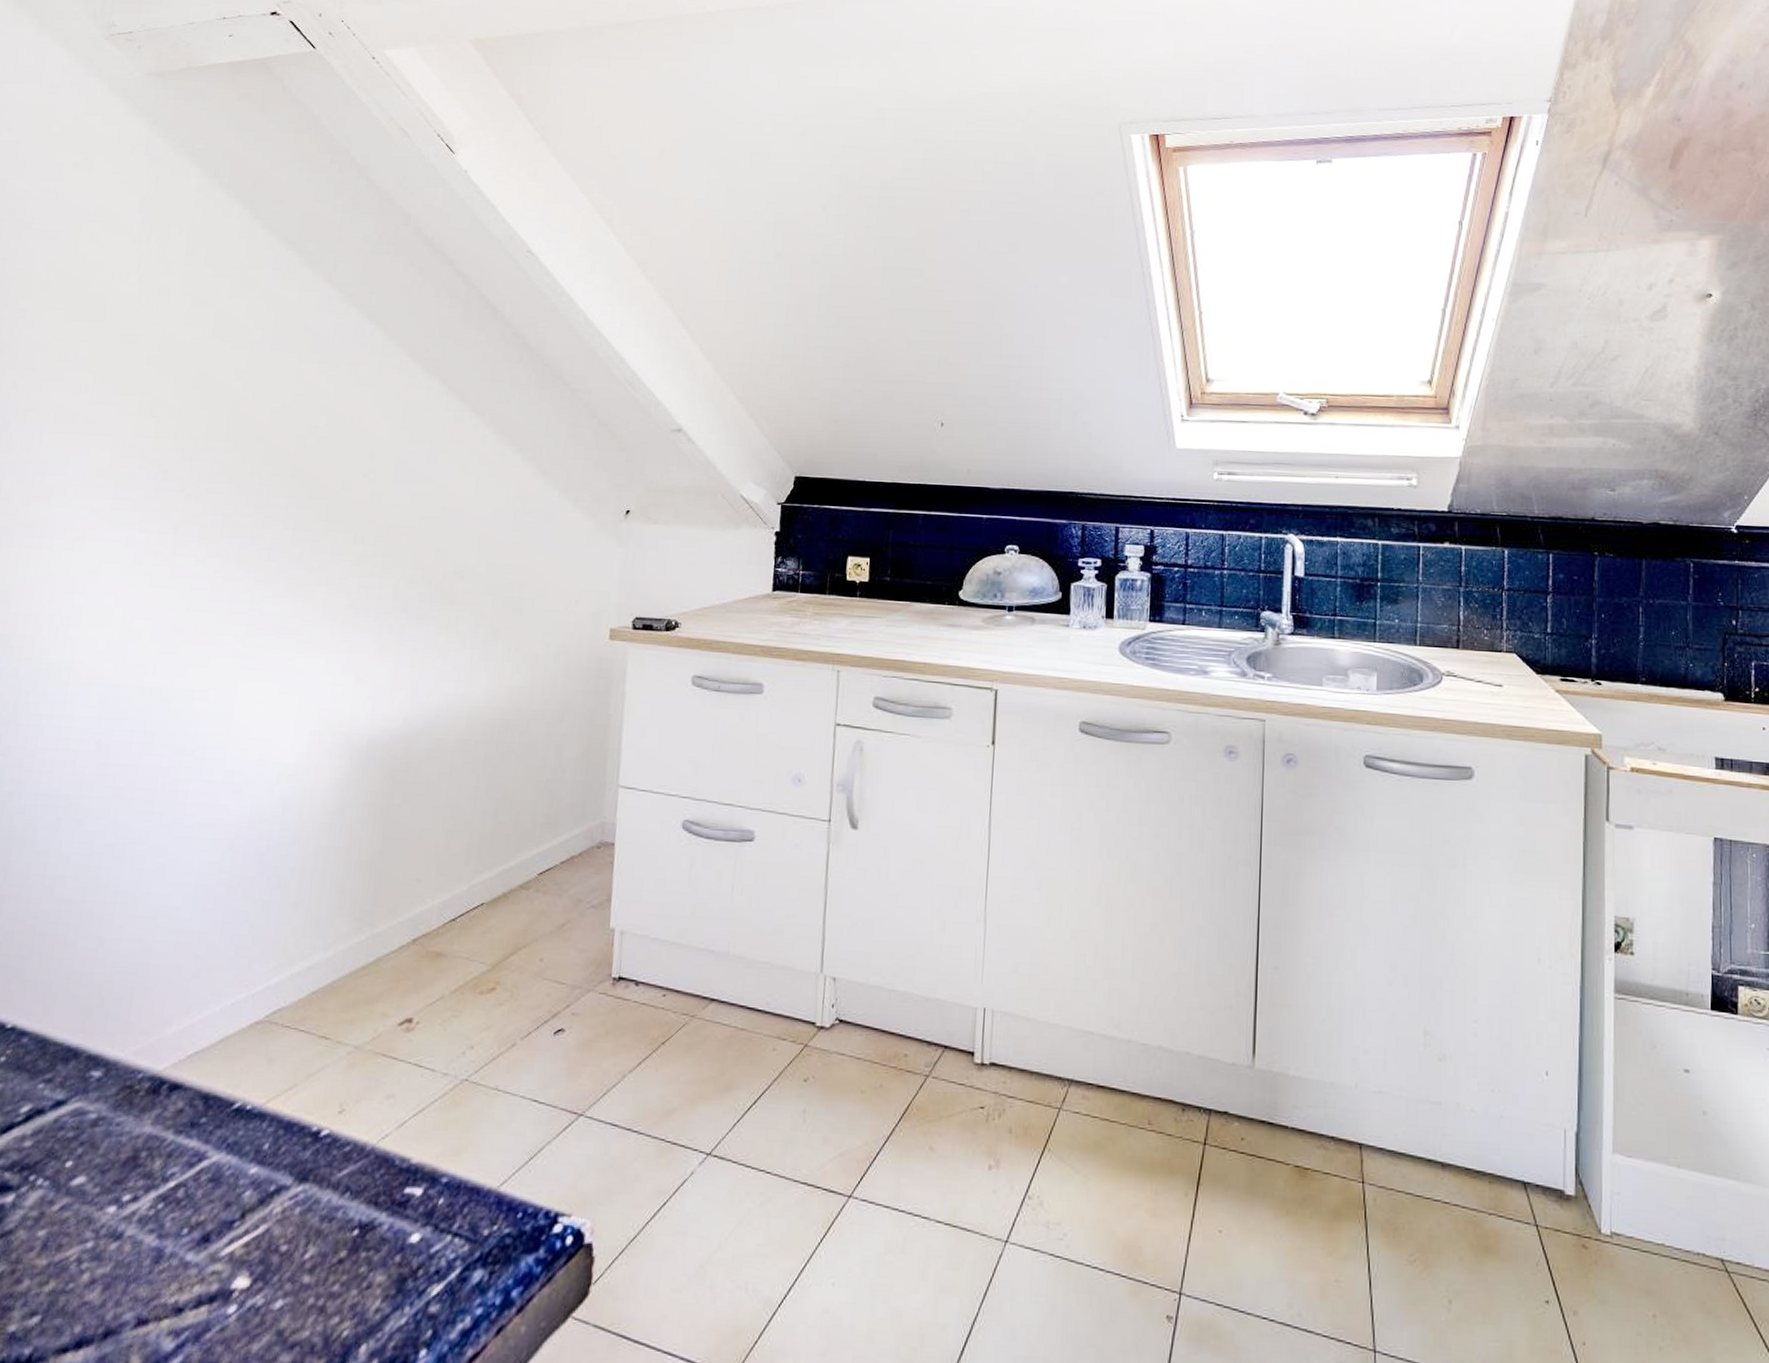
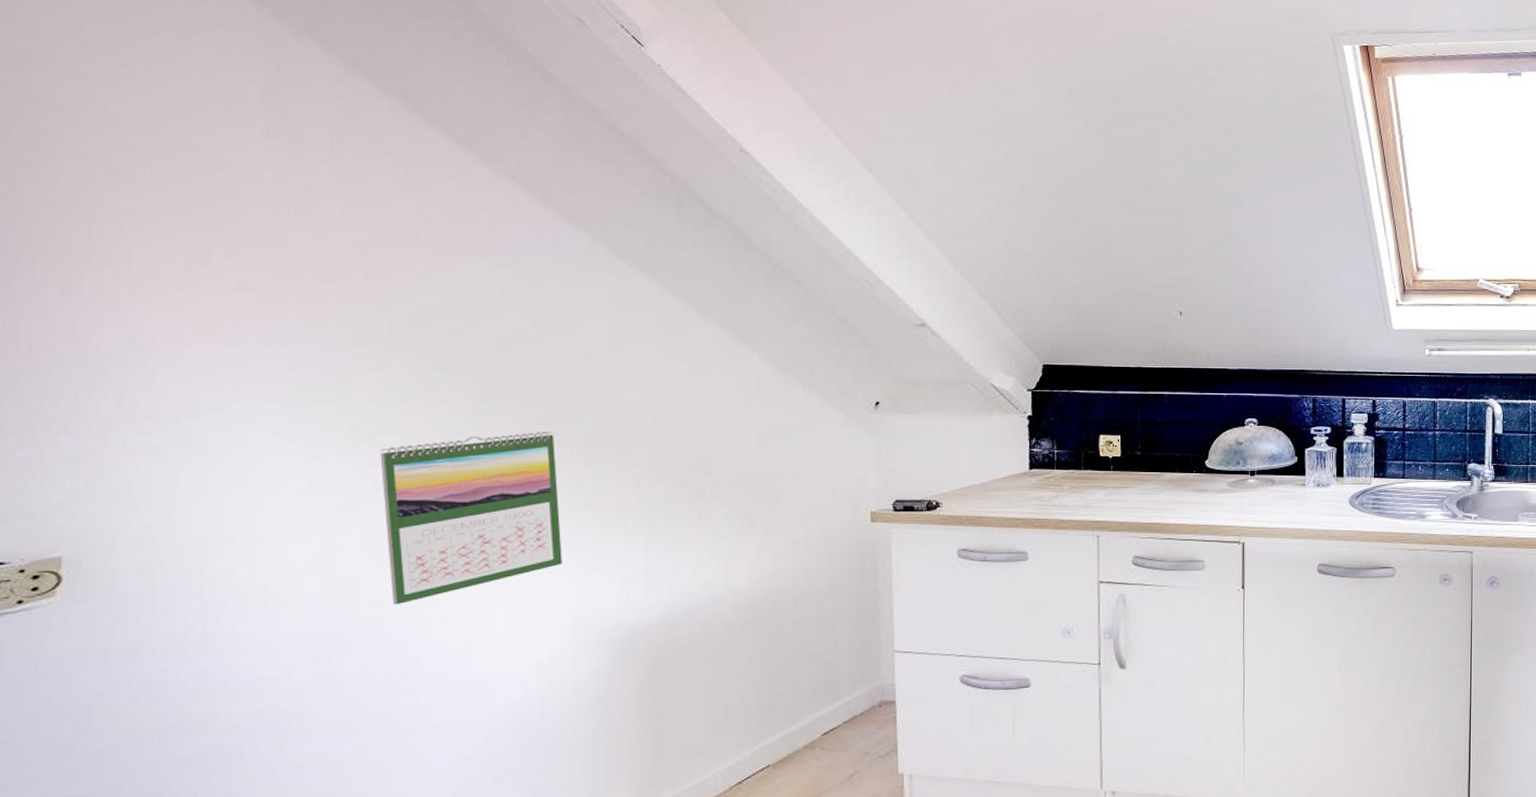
calendar: none [170,526,330,696] -> present [380,431,562,605]

